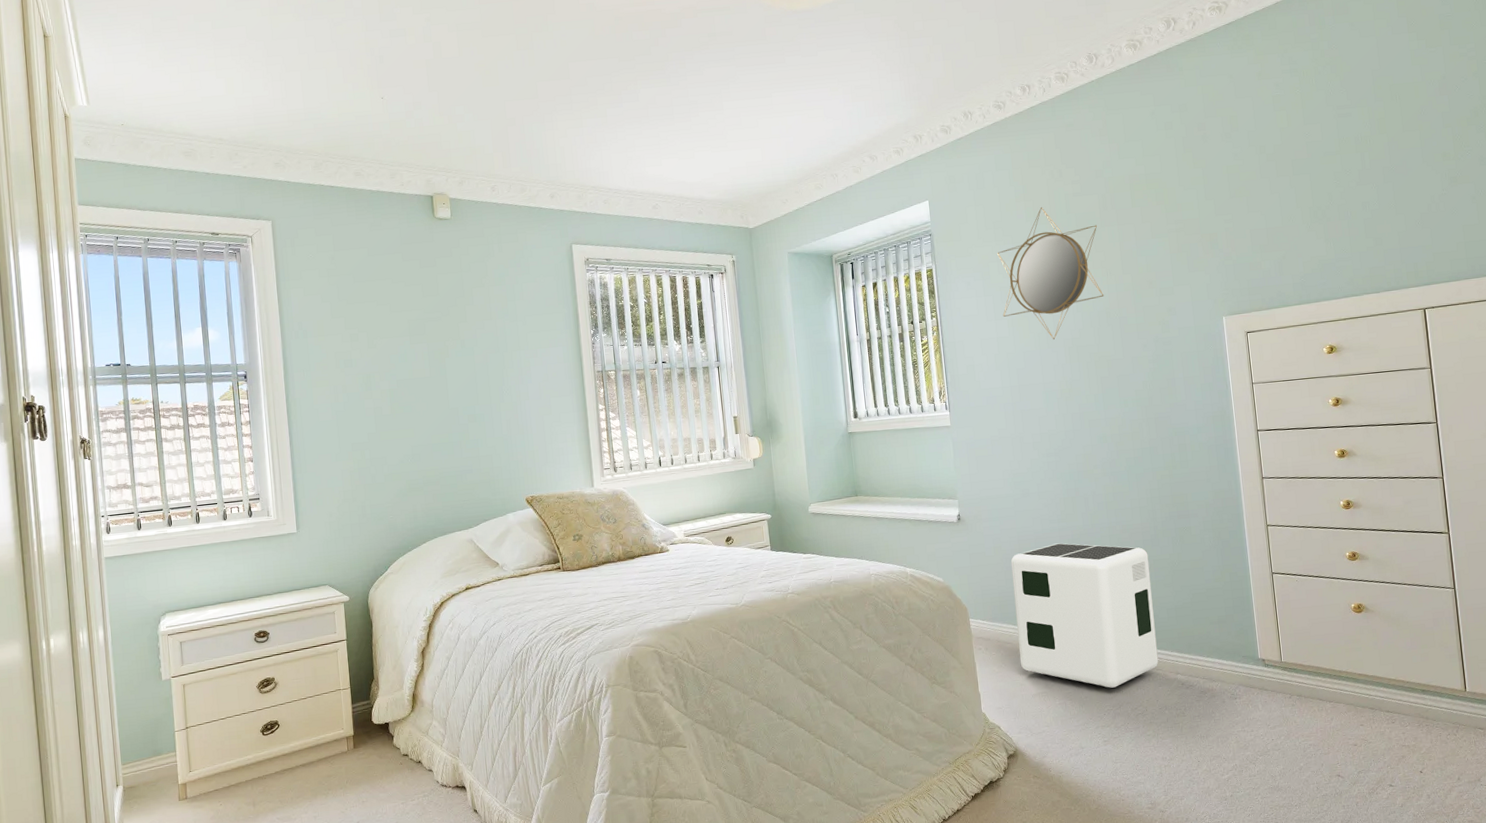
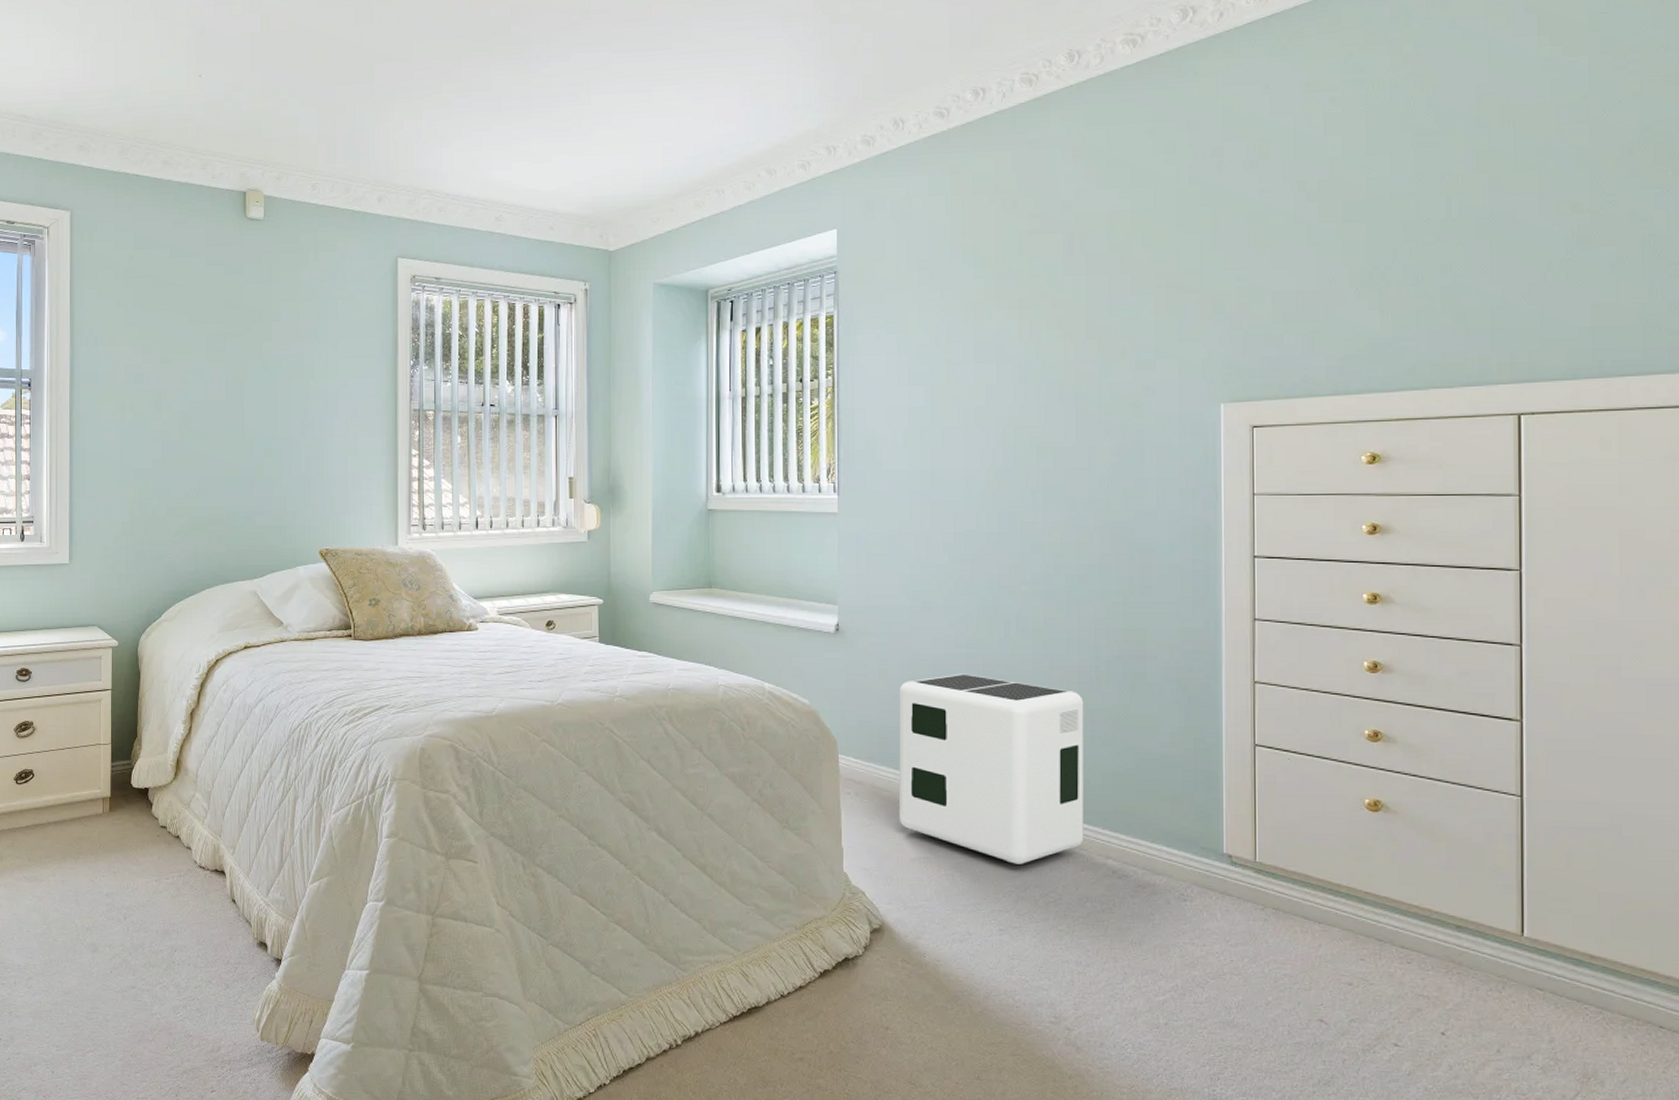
home mirror: present [997,207,1104,340] -> none [919,246,1059,416]

